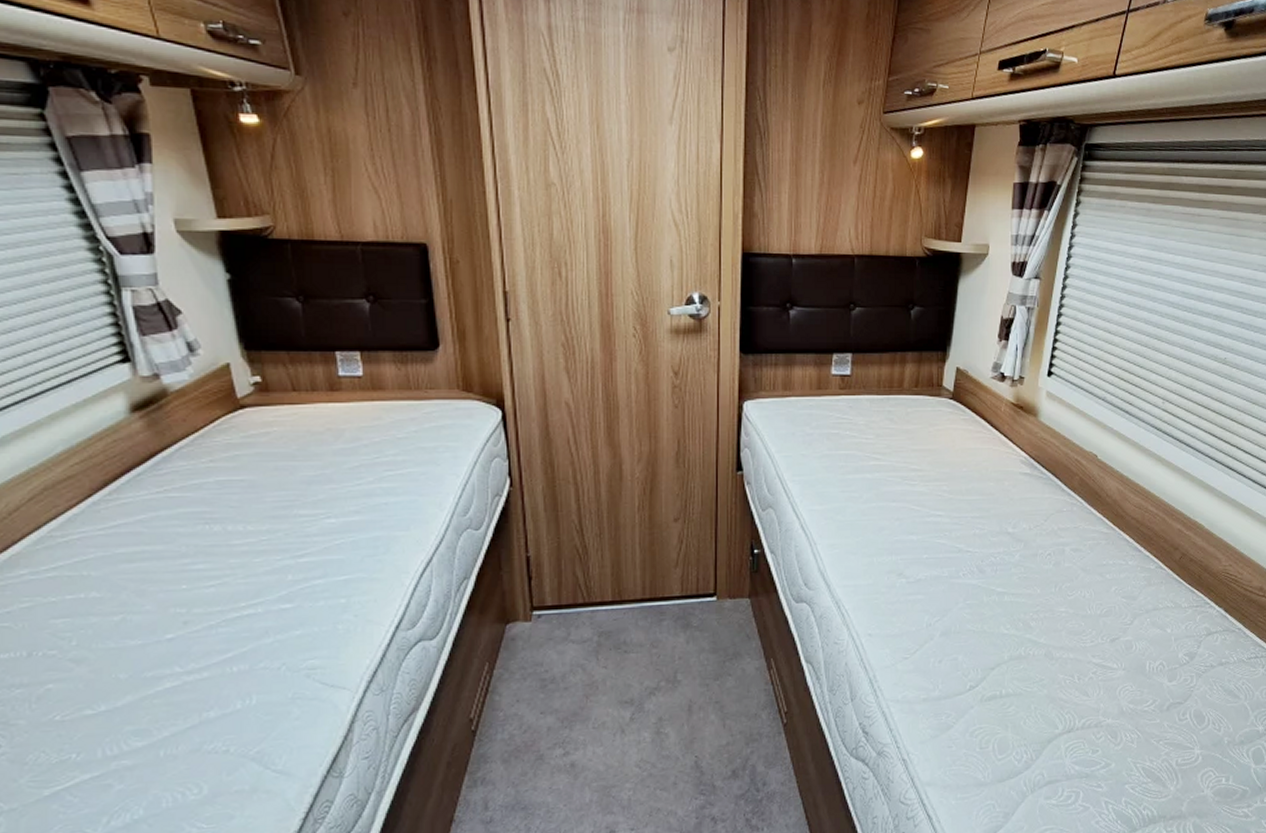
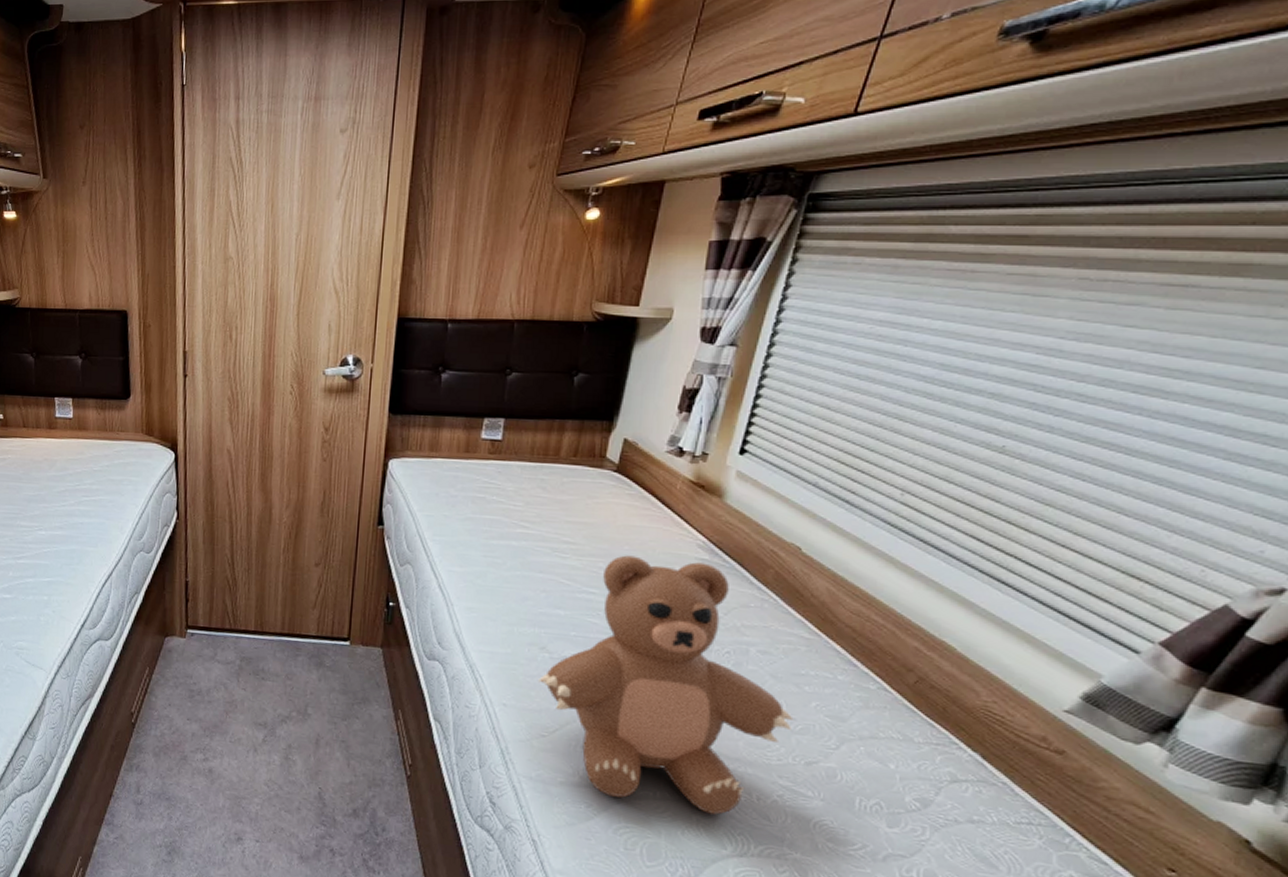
teddy bear: none [897,476,1100,703] -> present [537,555,794,815]

